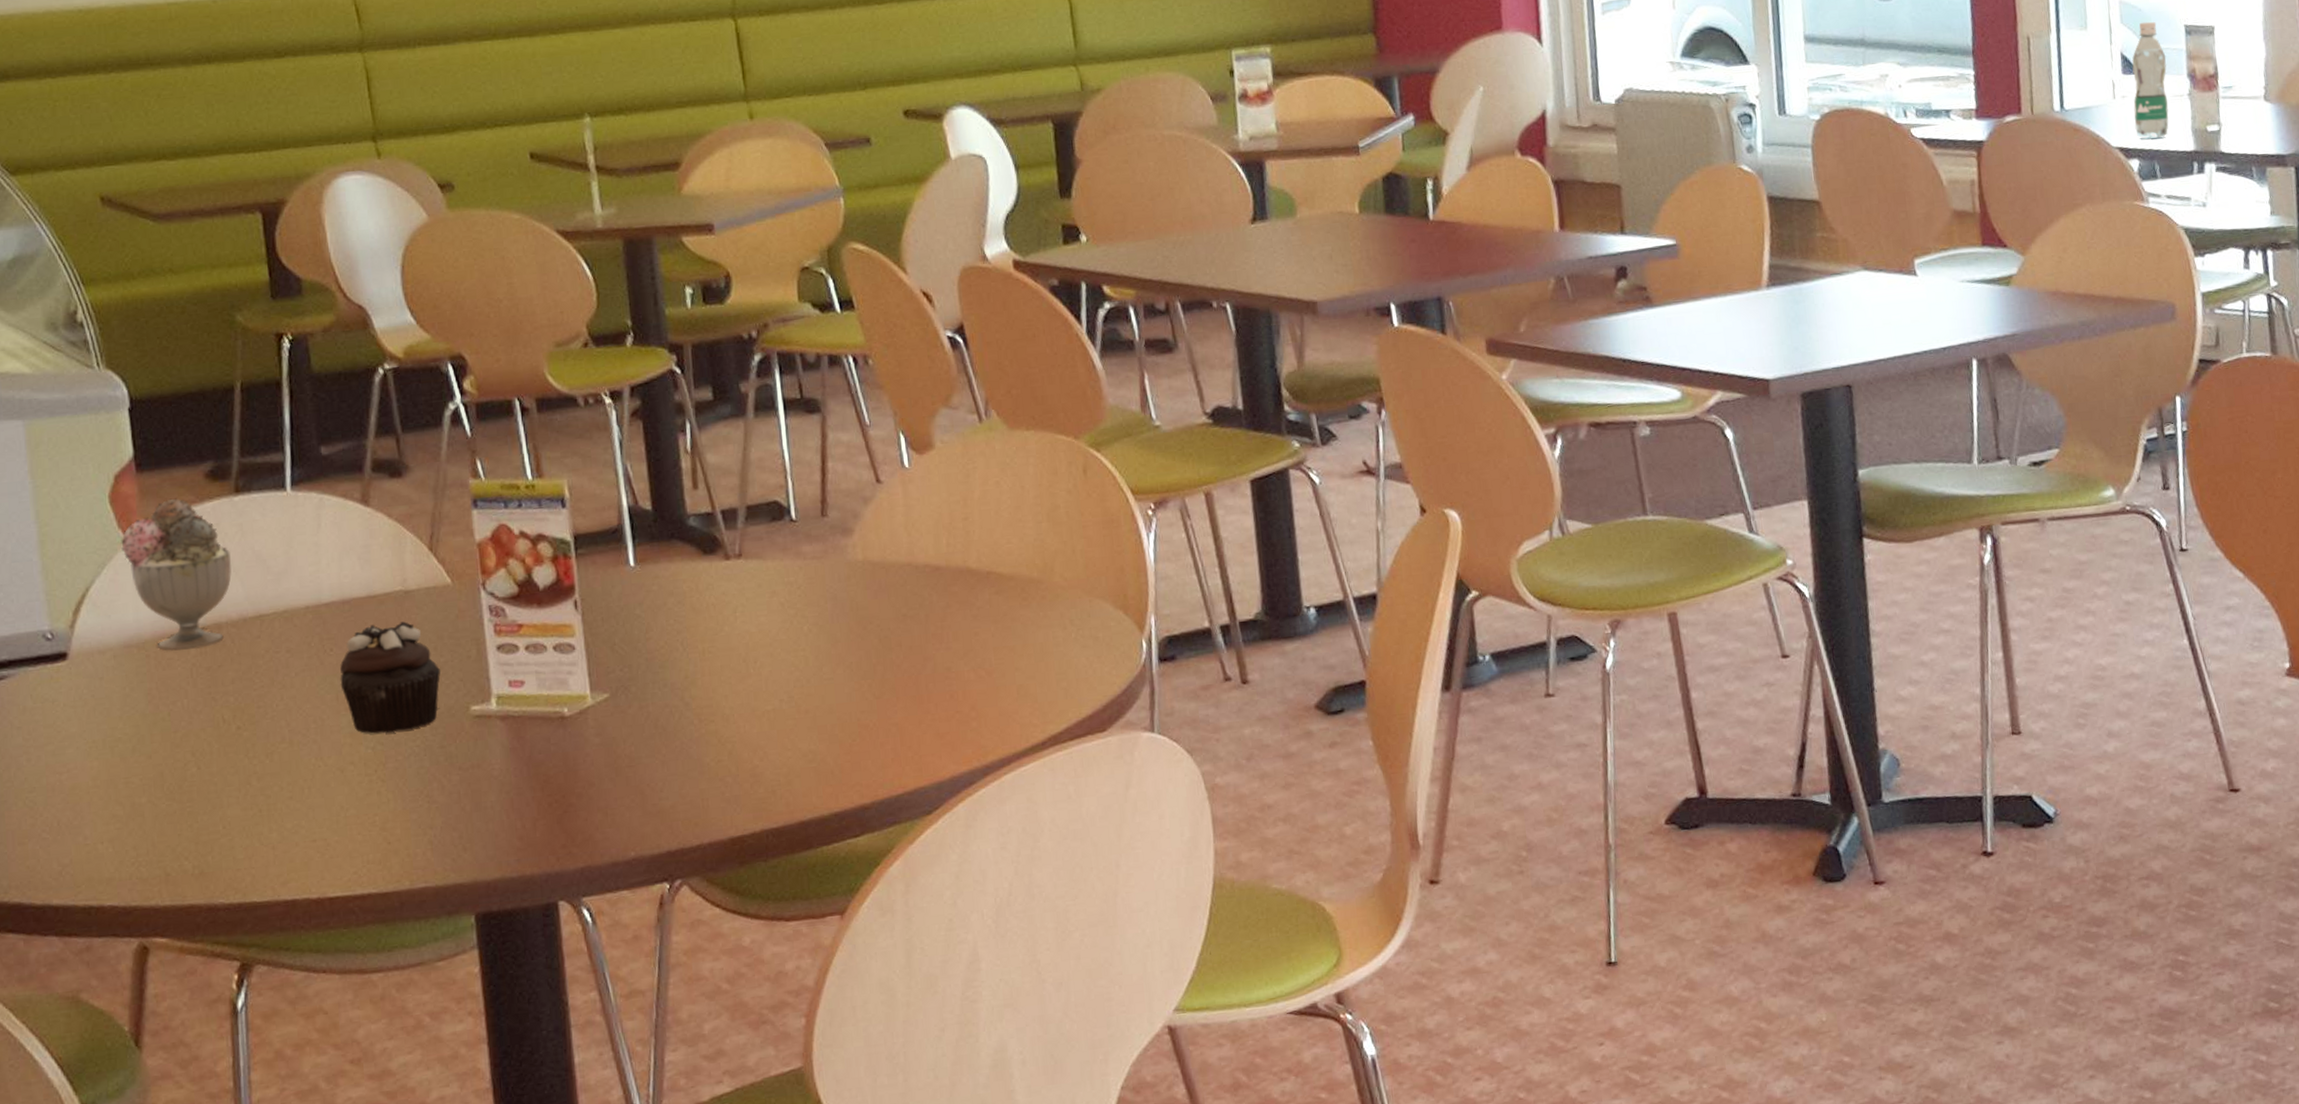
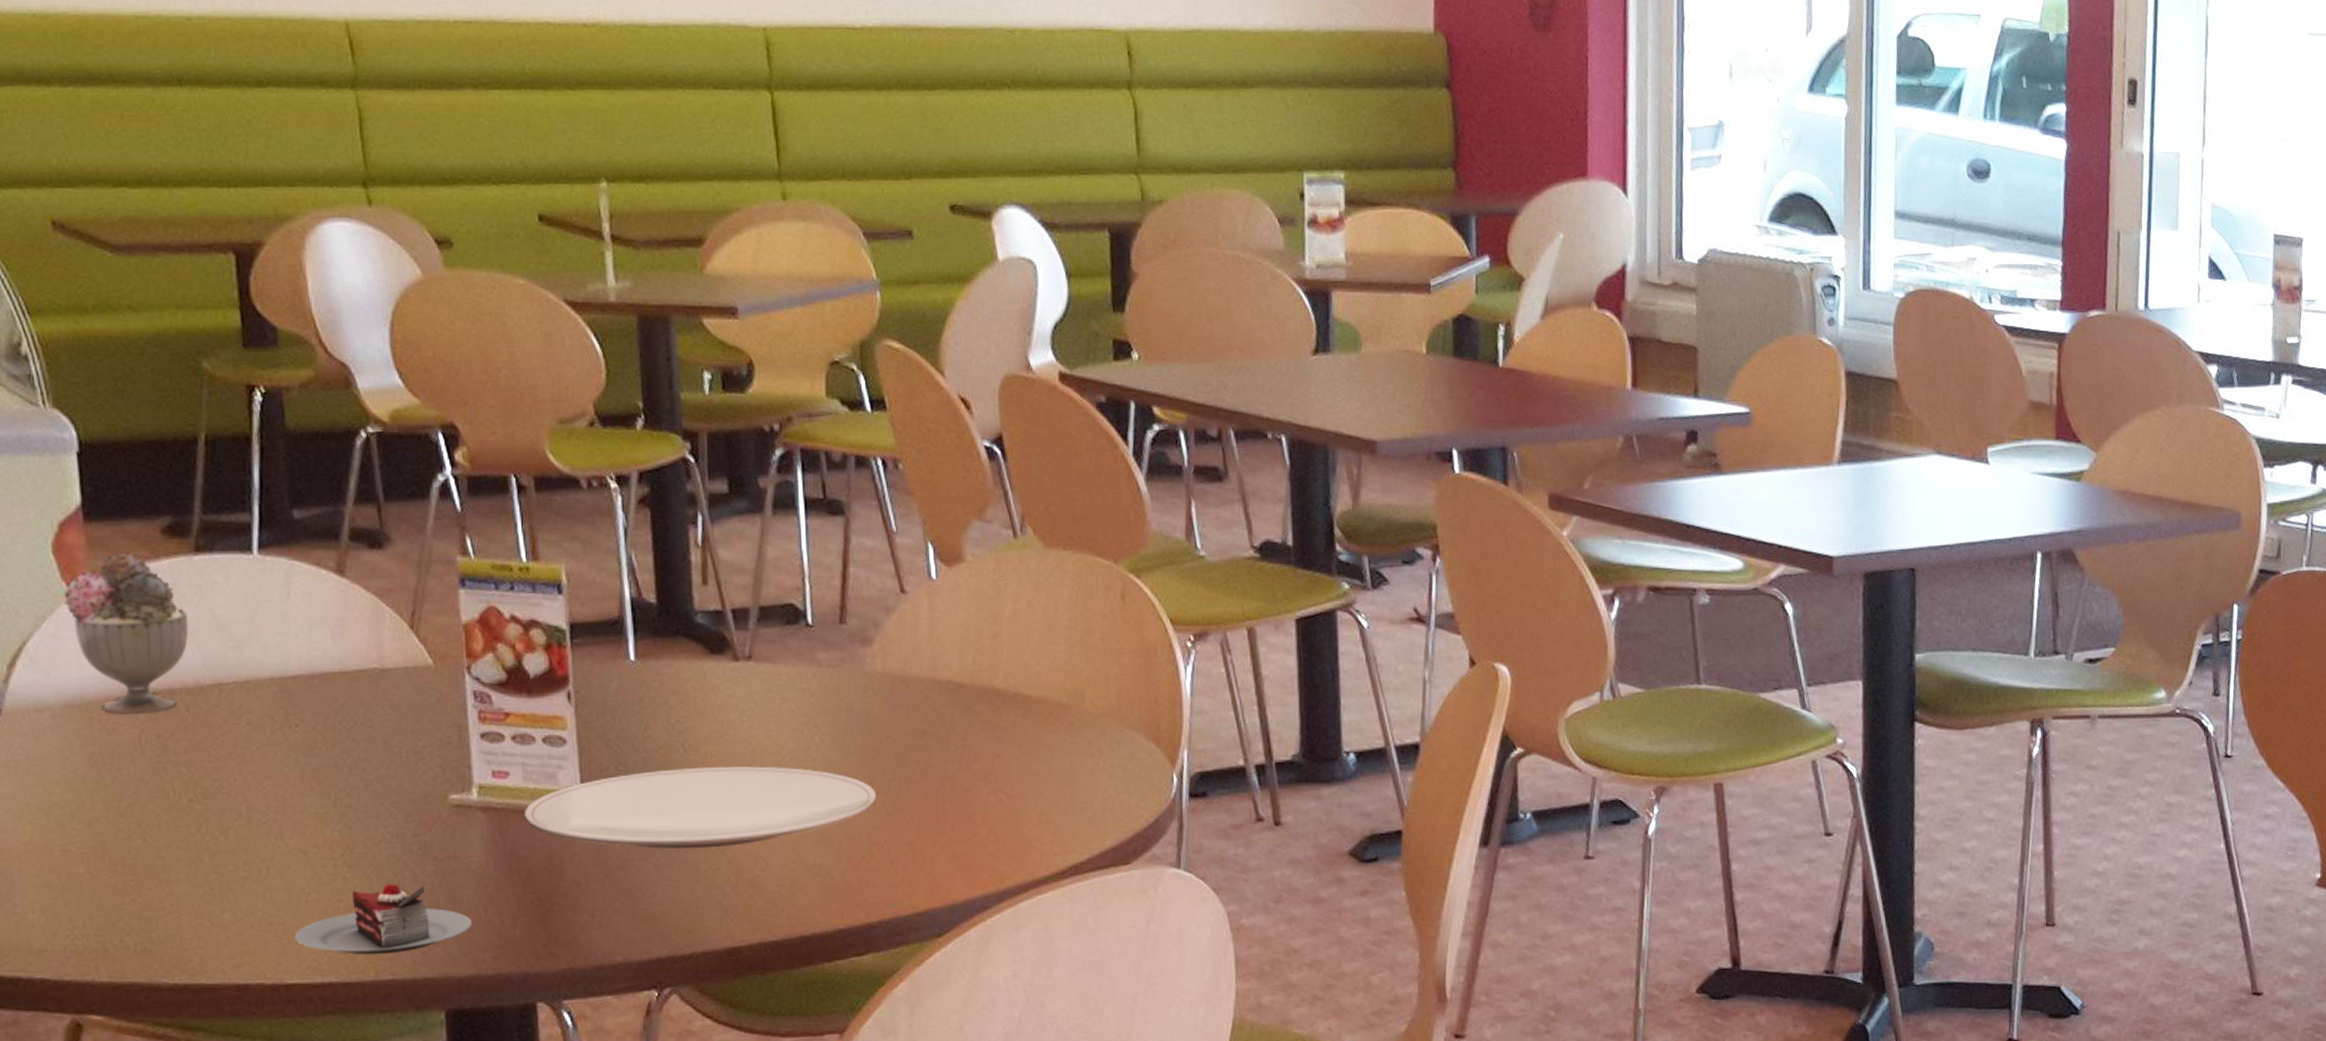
cake slice: none [336,795,496,866] -> present [294,884,472,956]
cupcake: present [340,621,441,734] -> none [305,701,418,817]
plate: none [540,658,863,746] -> present [525,766,876,849]
bottle: present [2132,21,2169,139] -> none [2216,227,2253,345]

